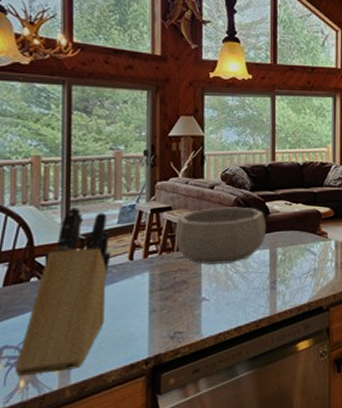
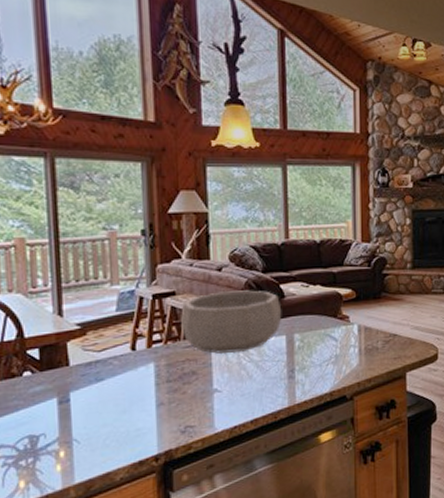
knife block: present [14,206,111,377] -> none [12,293,111,478]

